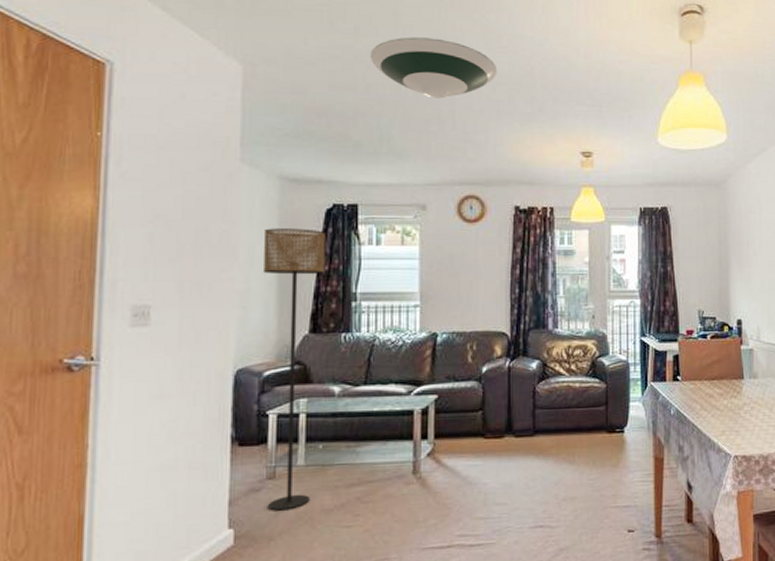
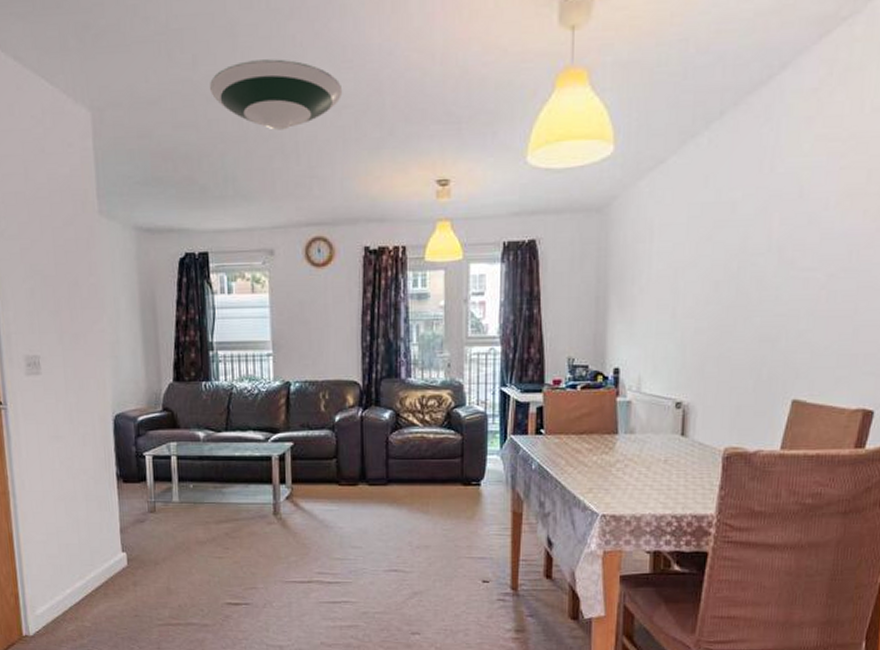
floor lamp: present [264,228,326,511] -> none [126,279,186,540]

